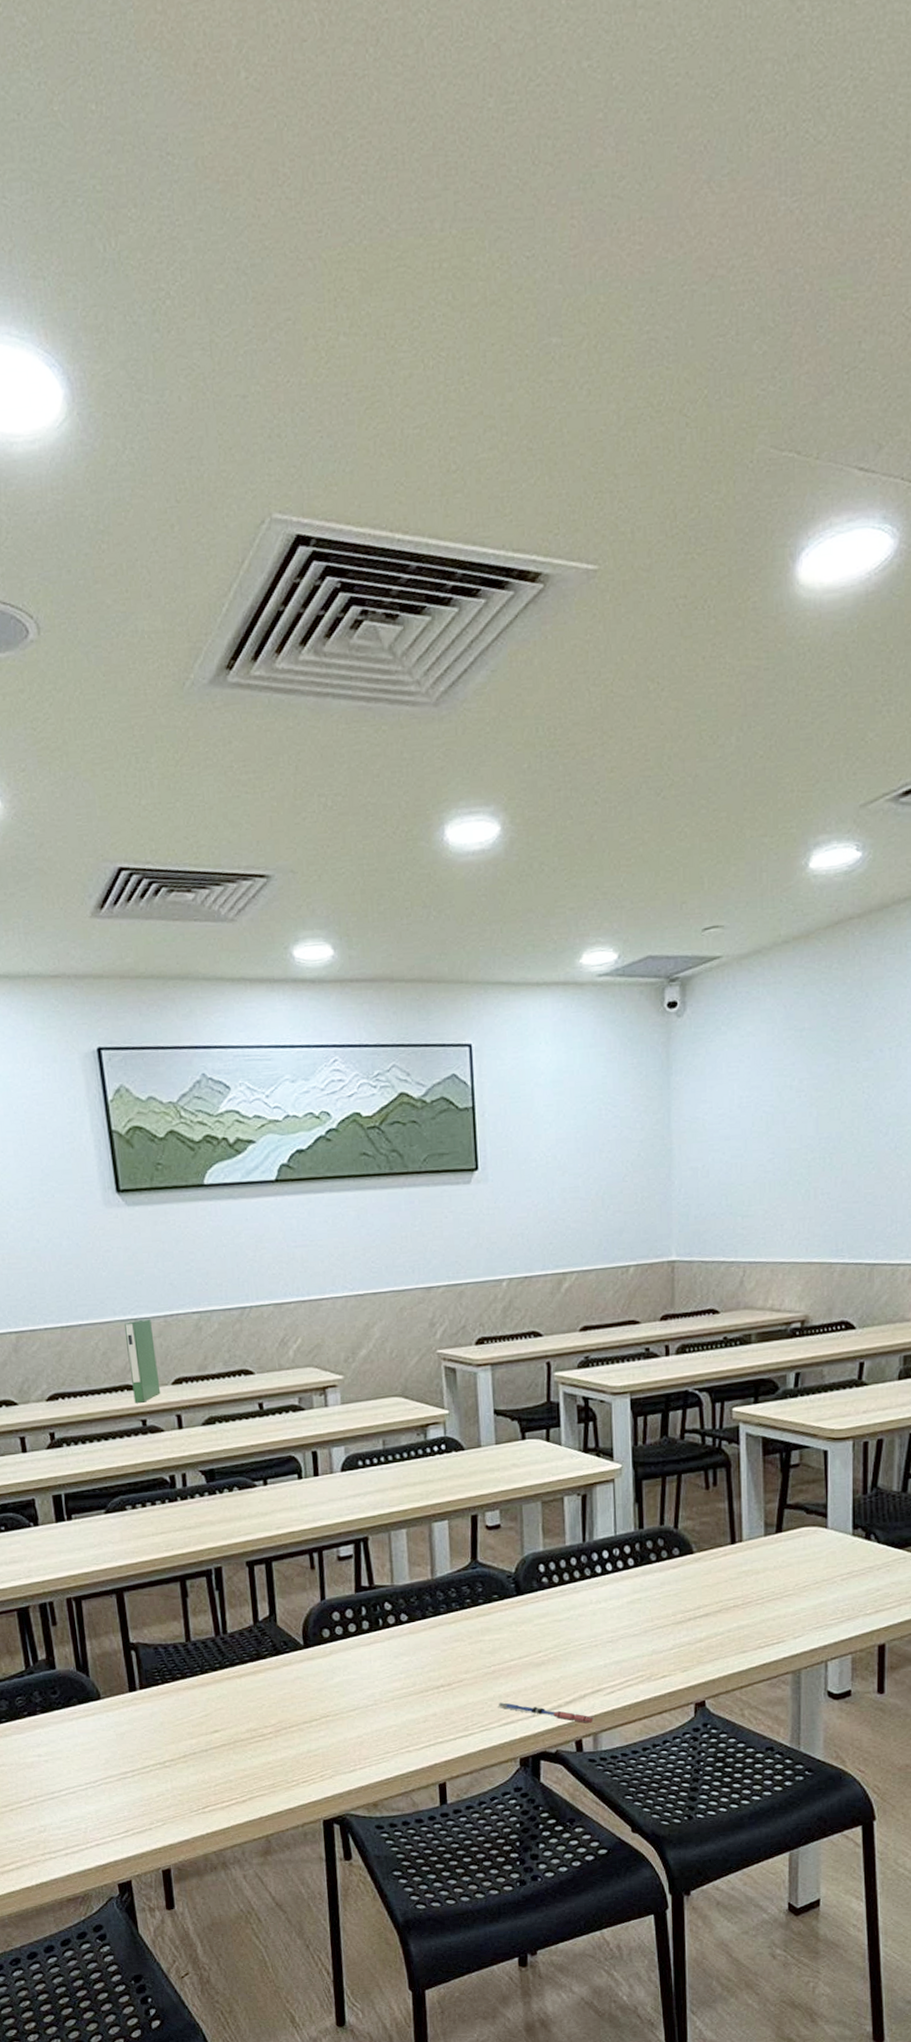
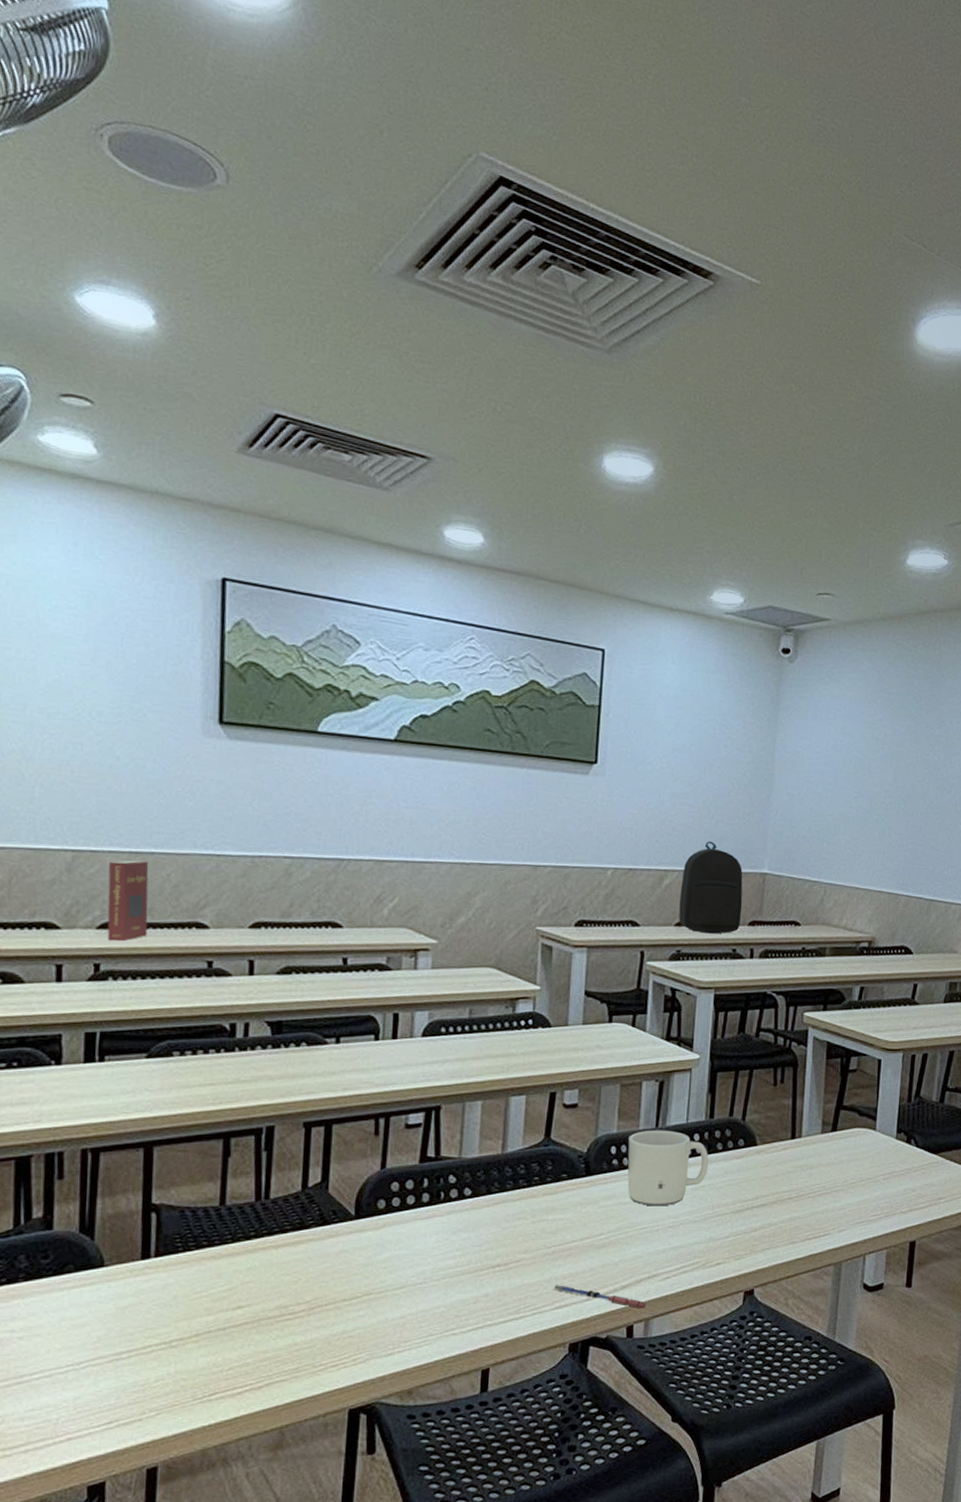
book: none [47,1333,88,1411] -> present [107,860,149,942]
binder: present [124,1318,161,1403] -> none [202,857,236,943]
mug: none [556,1544,643,1622] -> present [627,1130,709,1206]
backpack: none [581,1234,652,1335] -> present [679,841,743,934]

